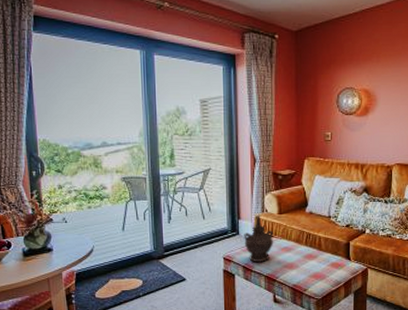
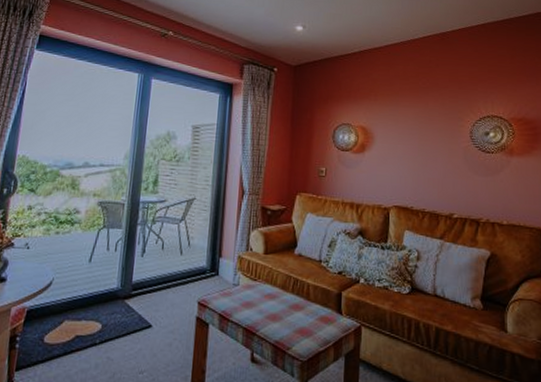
ceremonial vessel: present [244,215,274,262] -> none [223,253,258,310]

